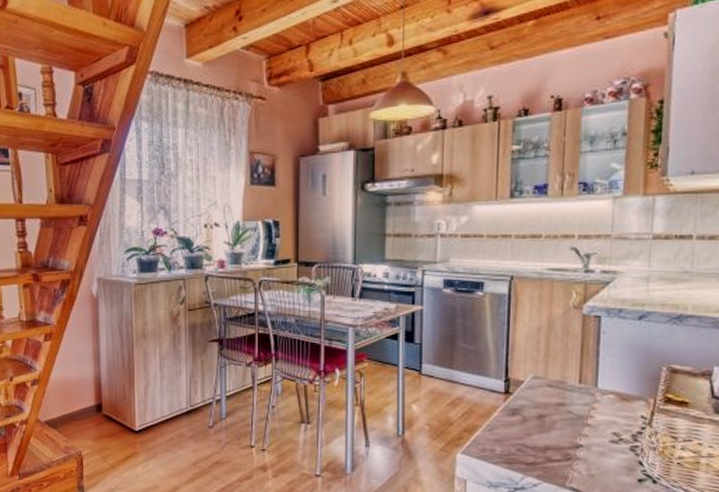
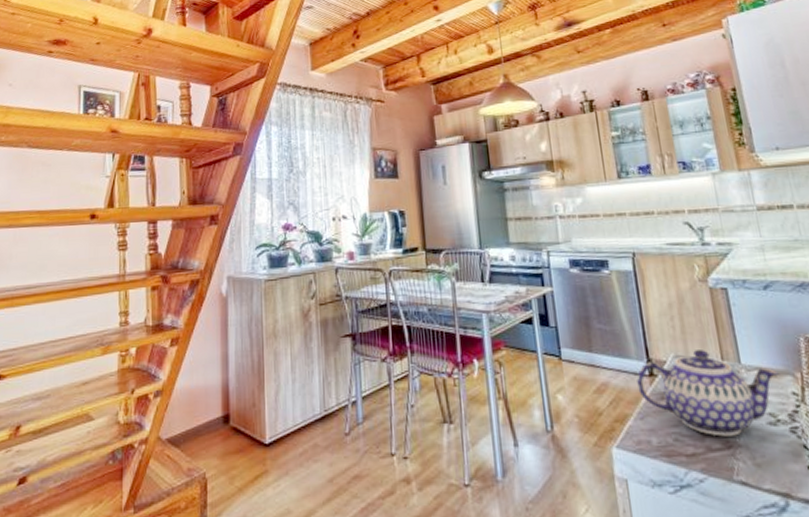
teapot: none [491,373,634,450] -> present [636,350,780,437]

